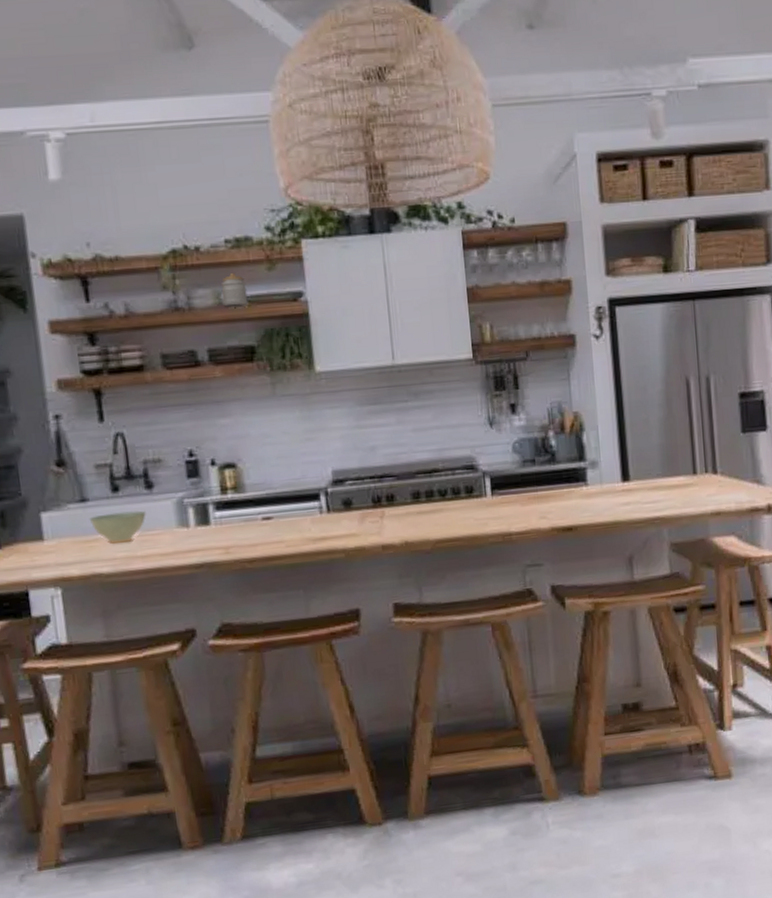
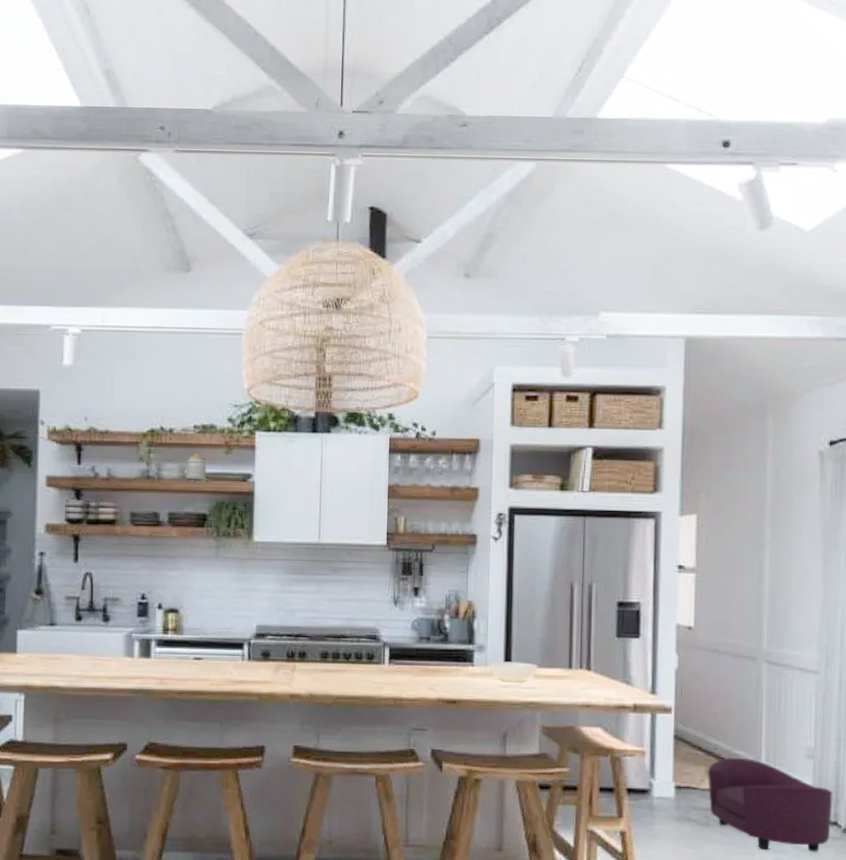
bowl: present [89,510,146,544] -> none [55,637,100,664]
bowl: none [604,473,659,499] -> present [488,661,538,683]

